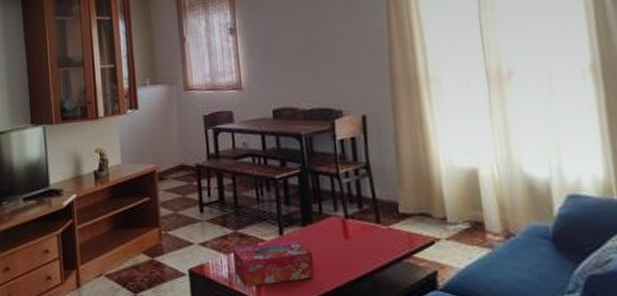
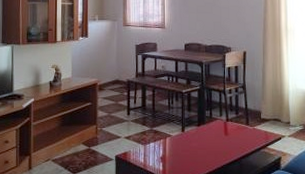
tissue box: present [233,239,315,287] -> none [149,135,203,168]

